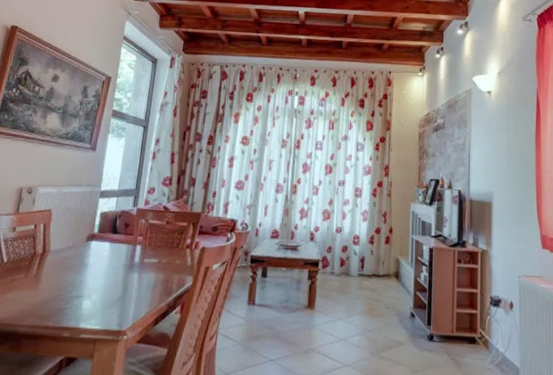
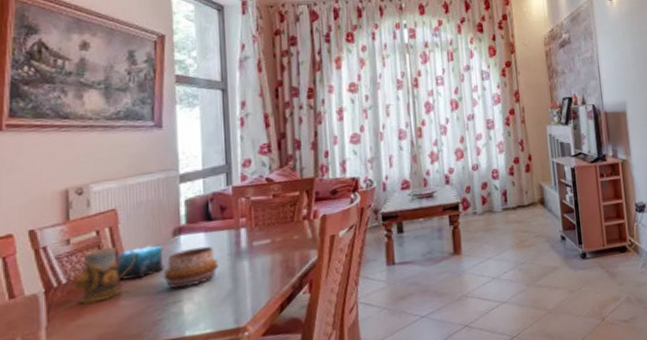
mug: none [12,239,58,283] -> present [75,246,135,304]
candle: none [41,244,78,271] -> present [116,245,164,280]
decorative bowl: none [73,253,115,286] -> present [163,246,218,289]

